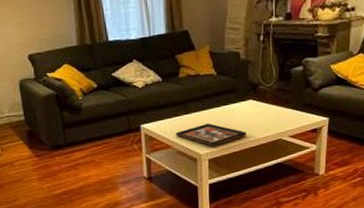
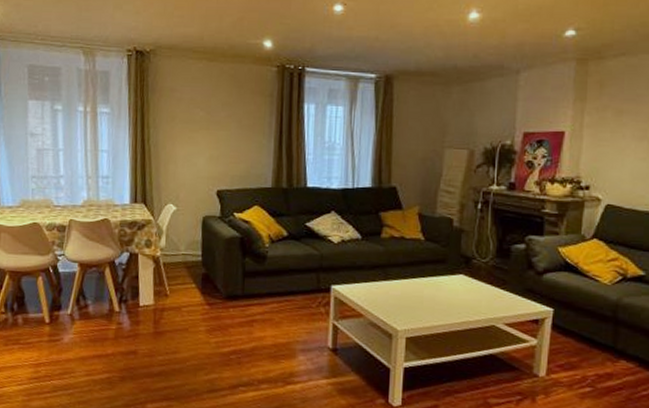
decorative tray: present [175,123,246,146] -> none [370,295,454,323]

